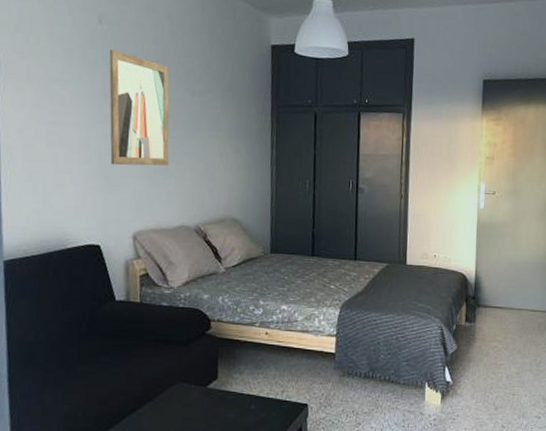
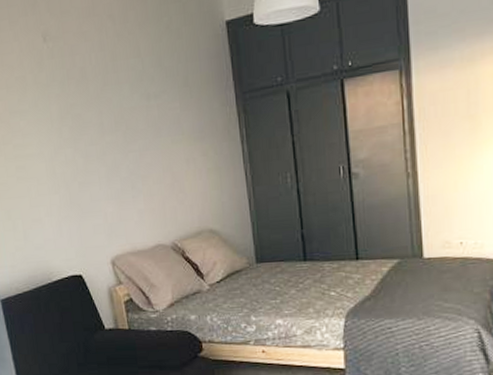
wall art: present [109,49,169,166] -> none [58,67,135,191]

